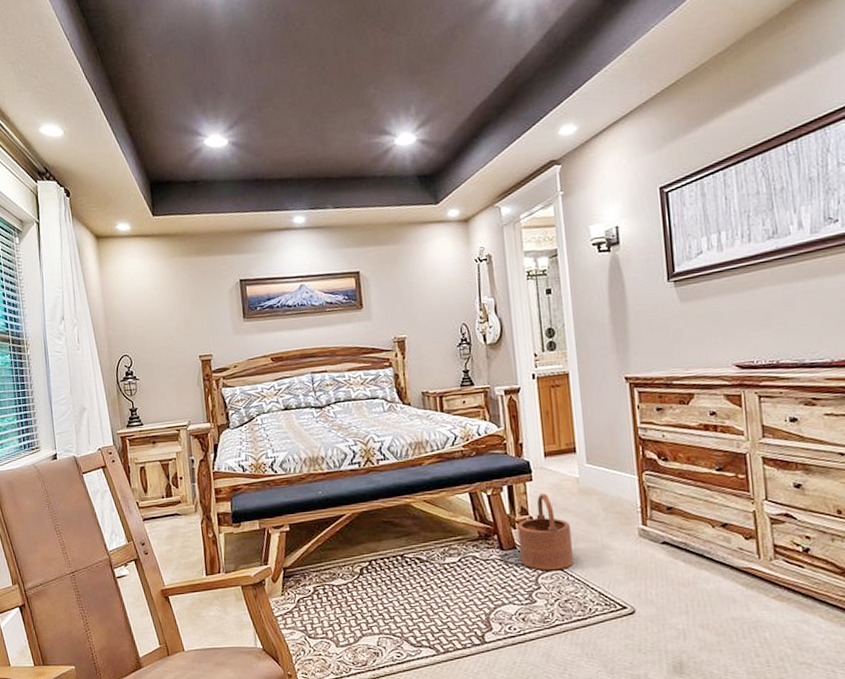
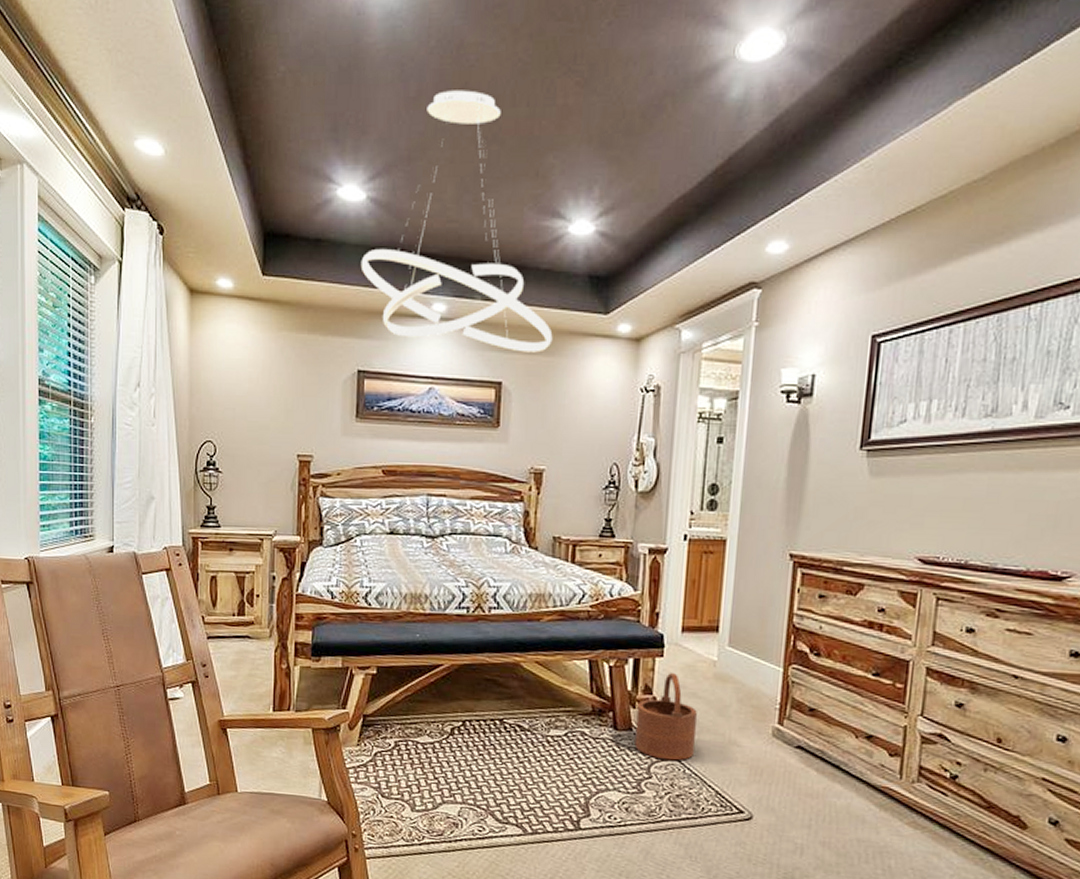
ceiling light fixture: none [230,48,396,248] -> present [360,90,553,353]

